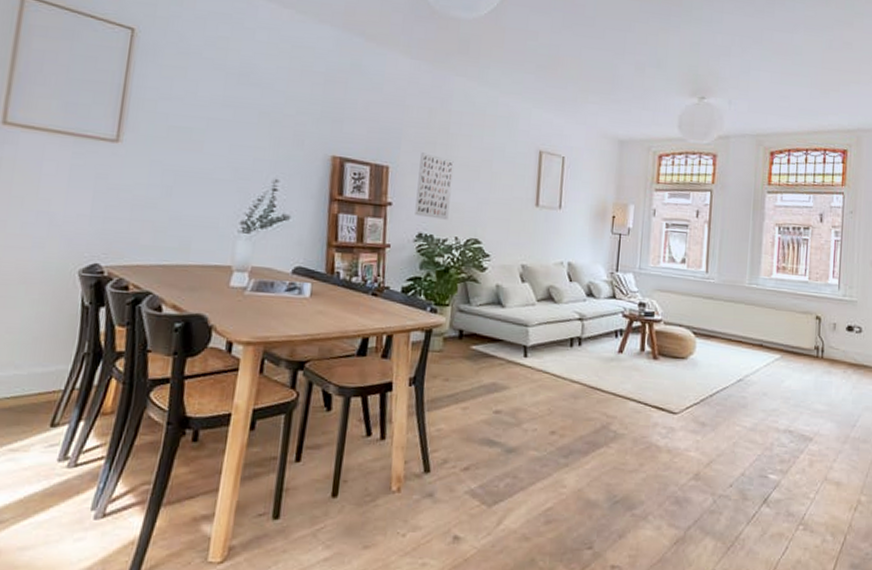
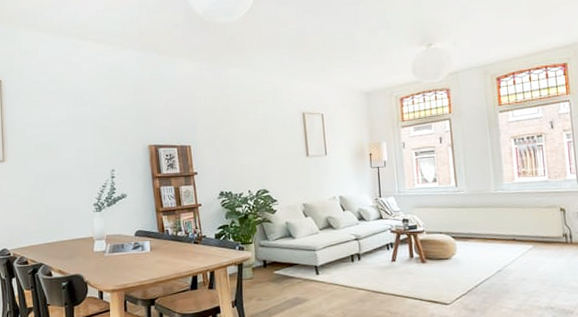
wall art: present [415,152,454,220] -> none [212,130,241,179]

